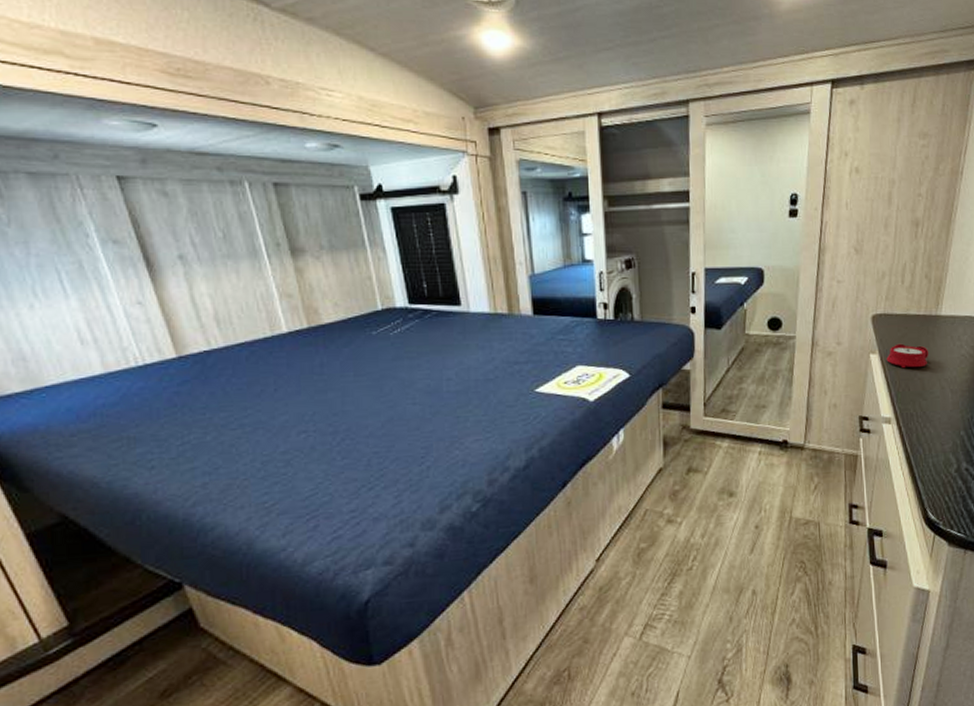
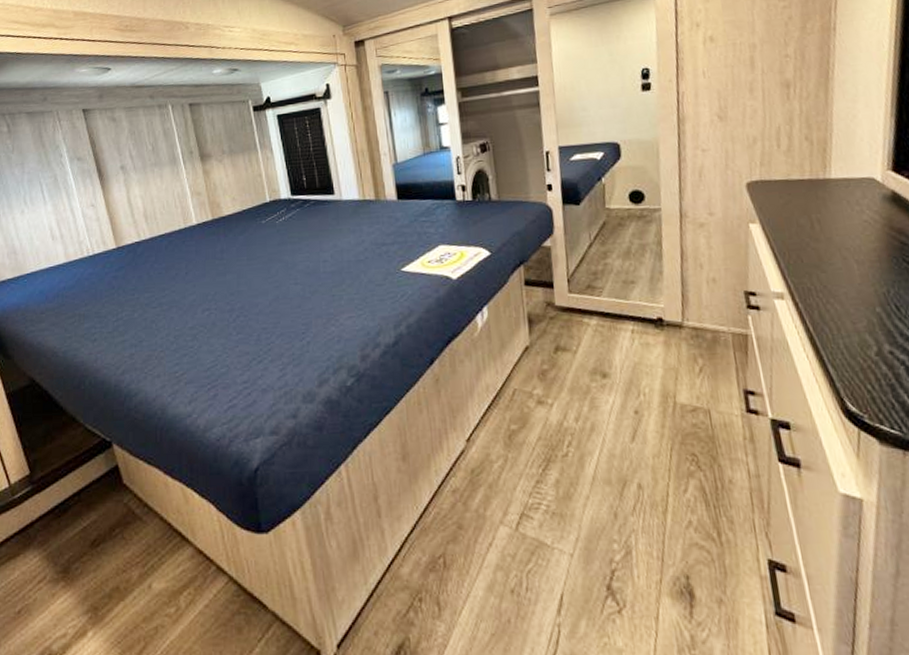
alarm clock: present [886,343,929,369] -> none [769,211,822,238]

